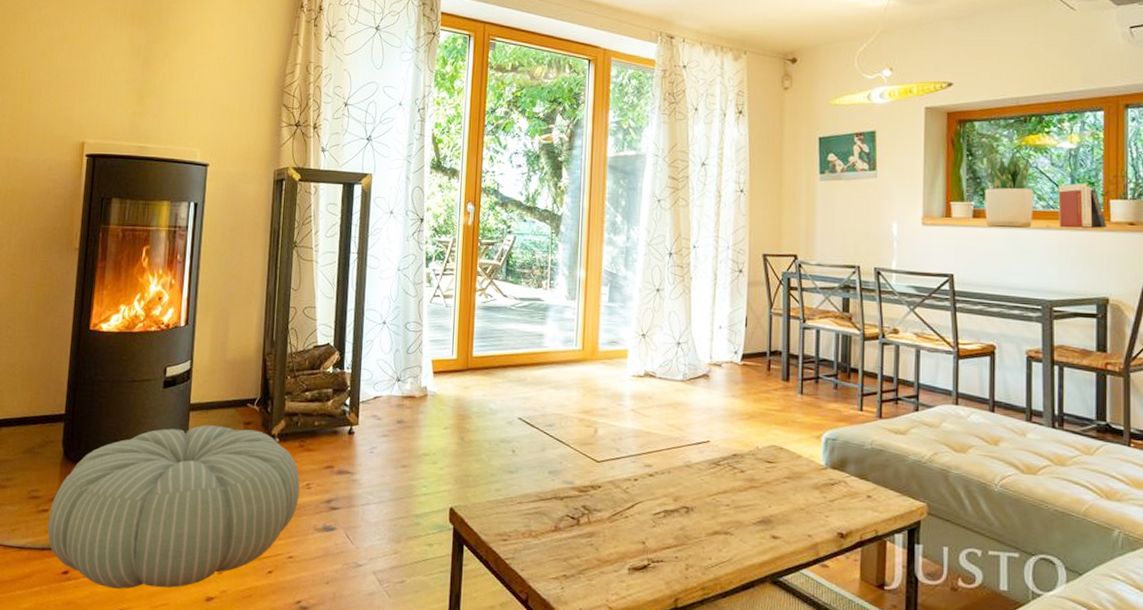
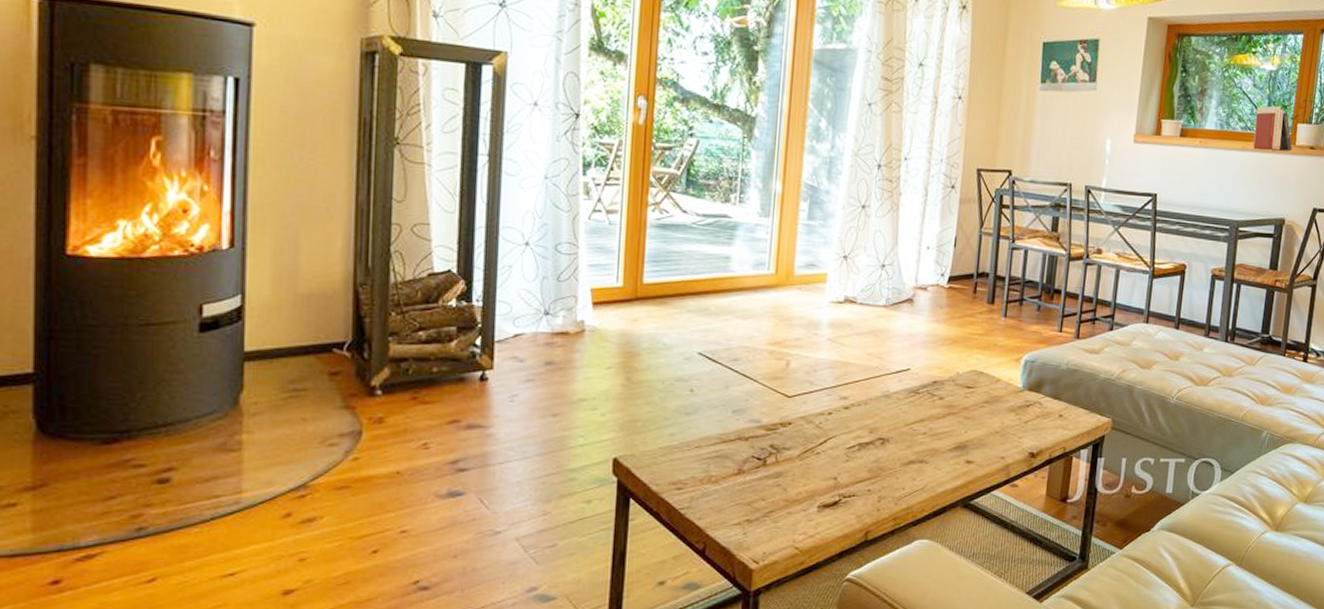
pouf: present [47,425,300,589] -> none [18,378,414,594]
planter: present [985,153,1033,228] -> none [1191,71,1238,149]

